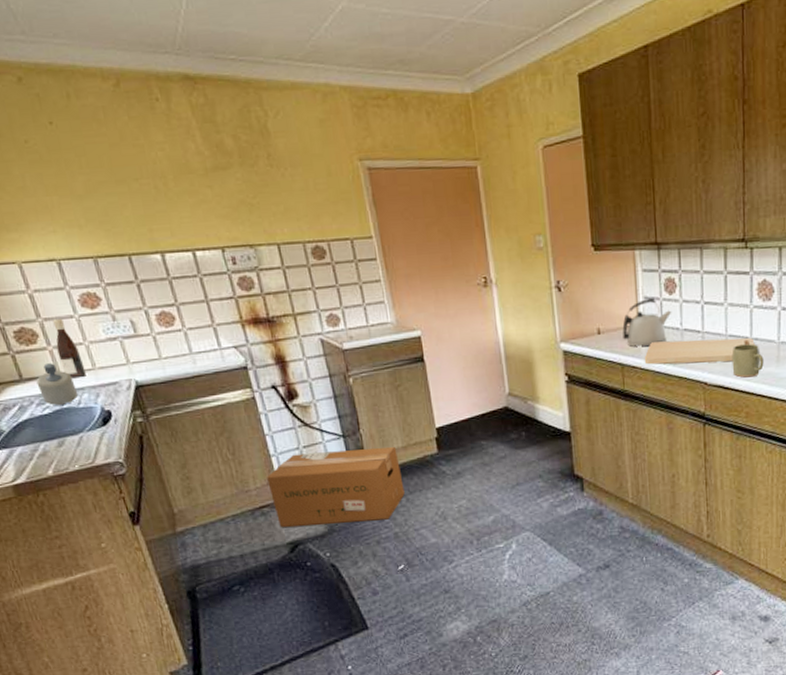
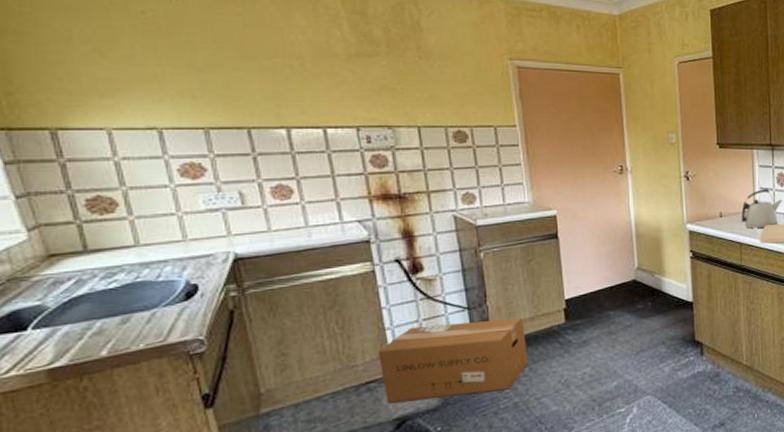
soap dispenser: present [36,363,79,405] -> none [105,234,159,279]
bottle: present [53,318,86,379] -> none [140,187,173,251]

